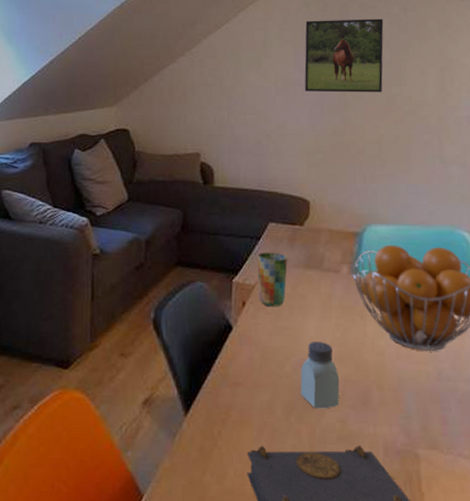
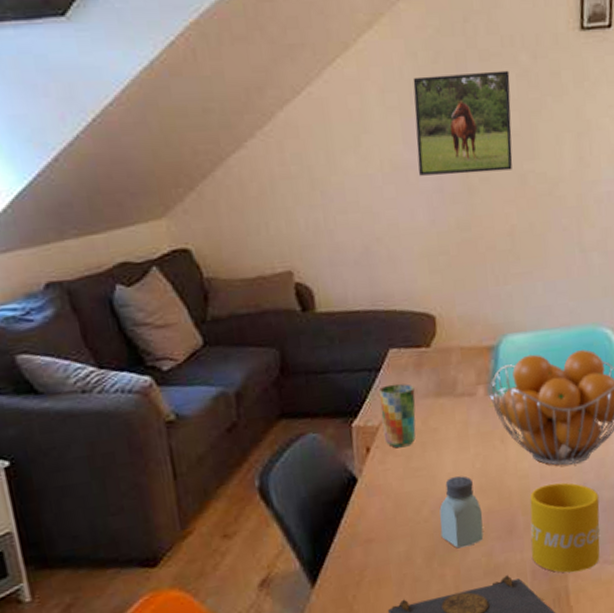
mug: none [384,365,455,459] -> present [530,482,600,573]

